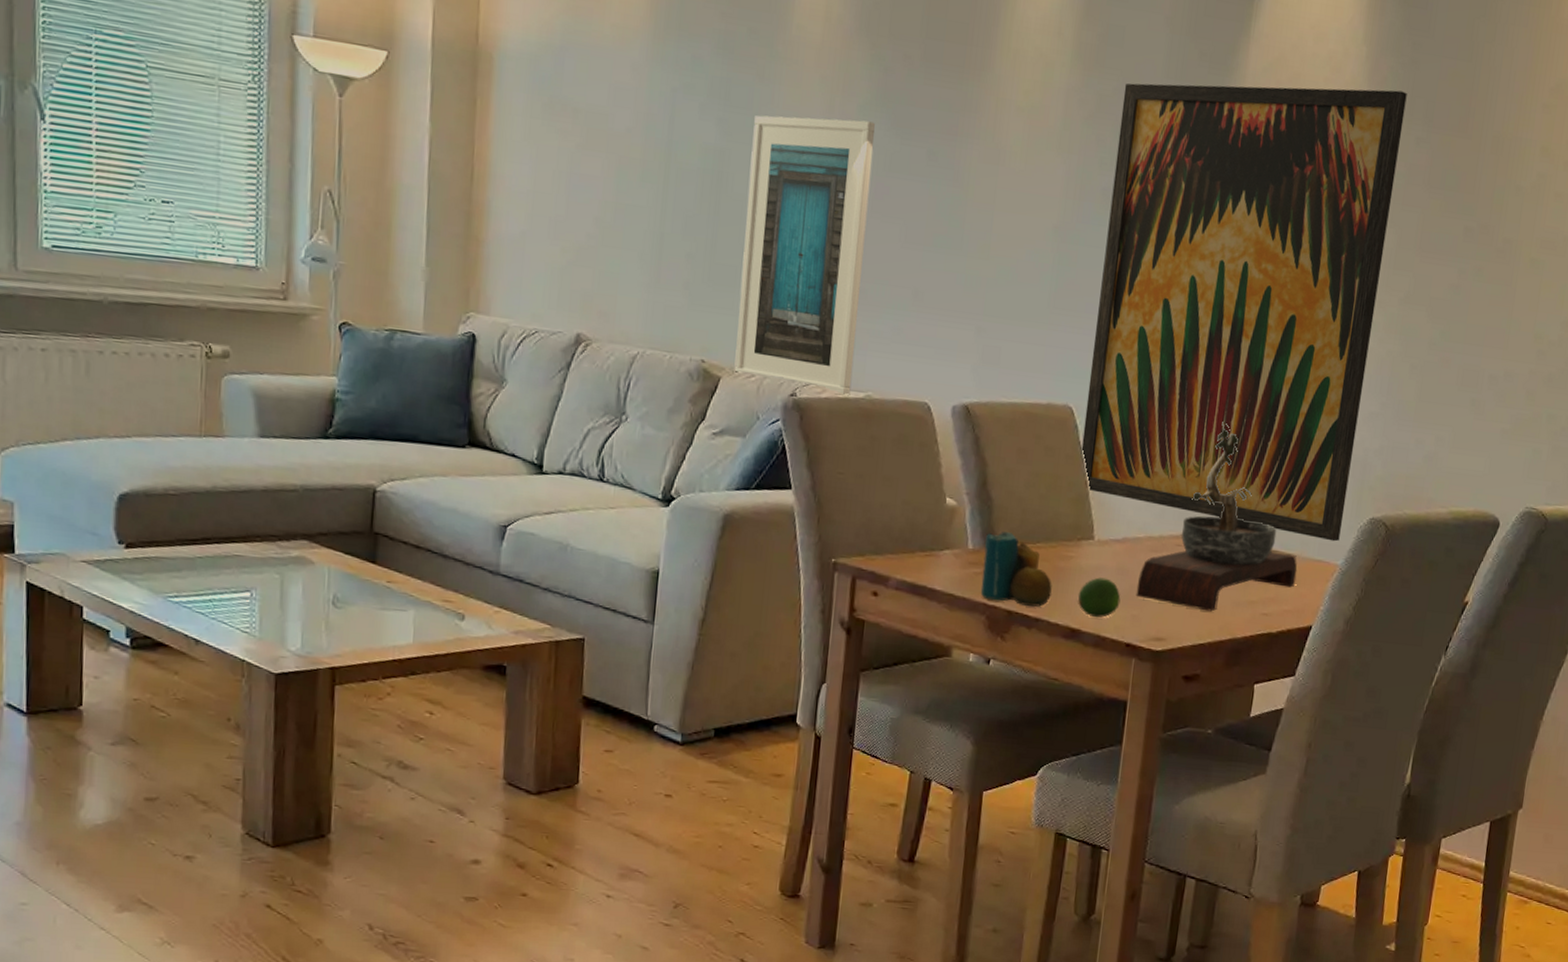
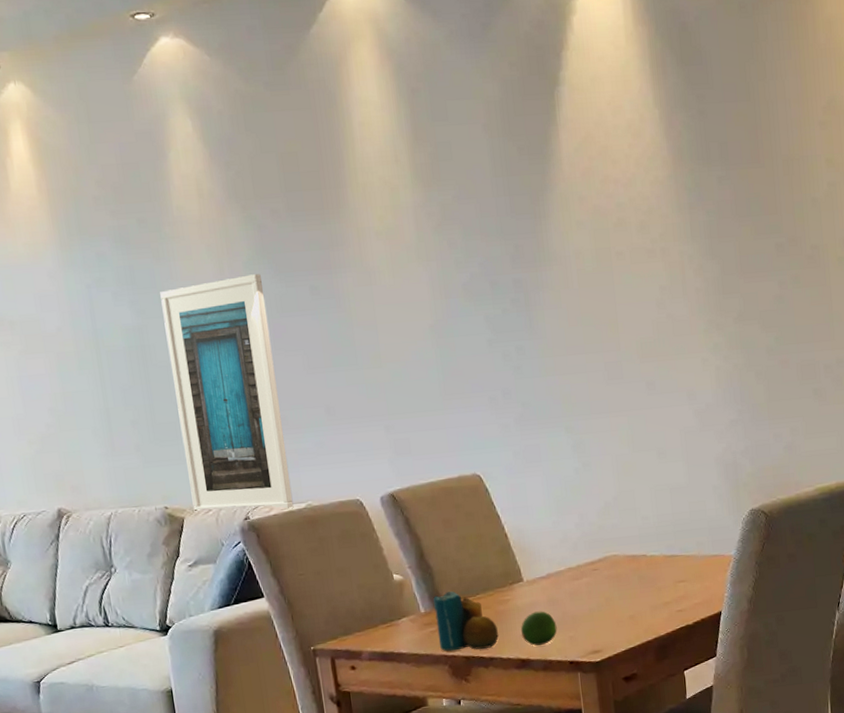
wall art: present [1081,83,1407,542] -> none [461,140,728,542]
bonsai tree: present [1136,420,1297,612] -> none [567,456,700,621]

